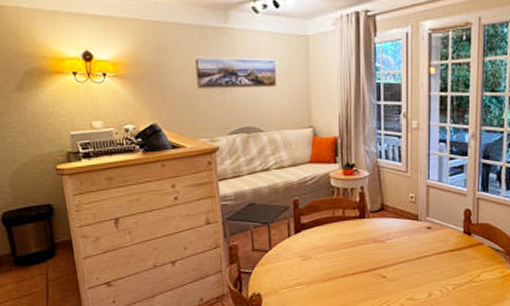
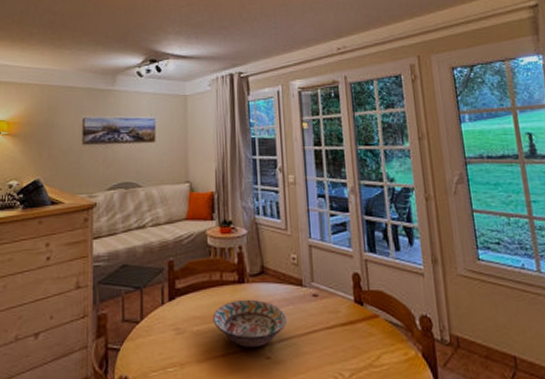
decorative bowl: none [336,231,403,270] -> present [213,299,288,348]

